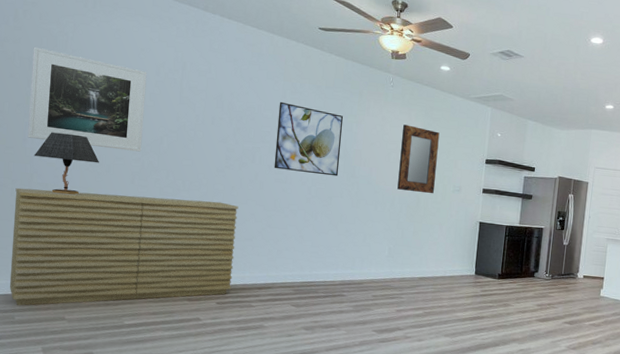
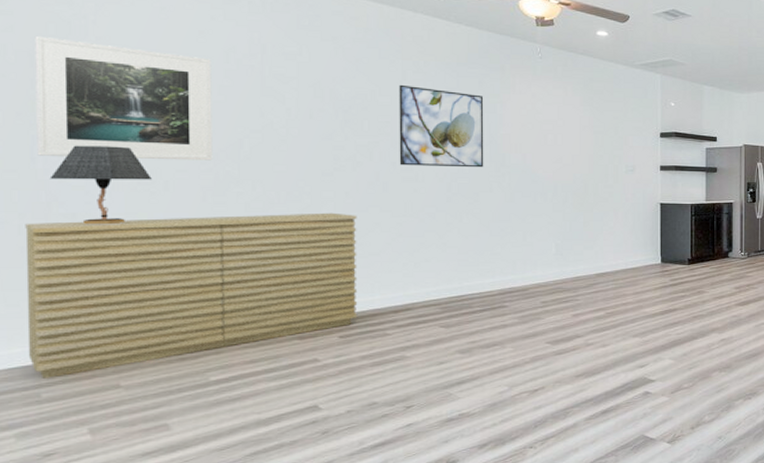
home mirror: present [397,124,440,194] -> none [559,101,603,177]

